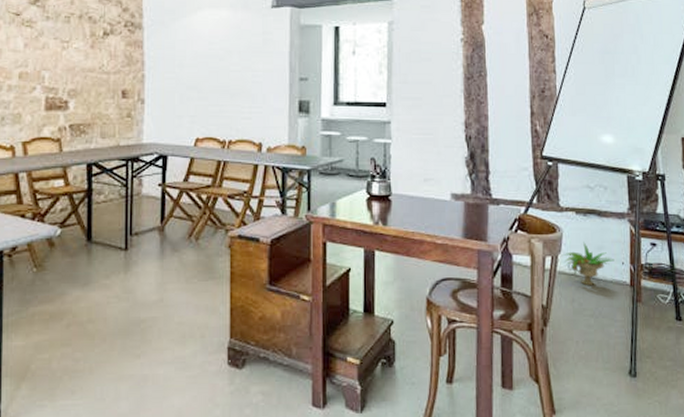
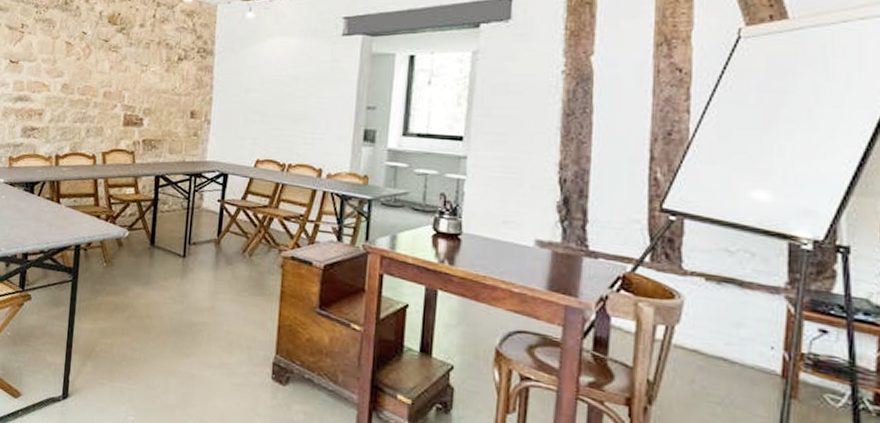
potted plant: present [561,242,614,286] -> none [679,315,759,369]

